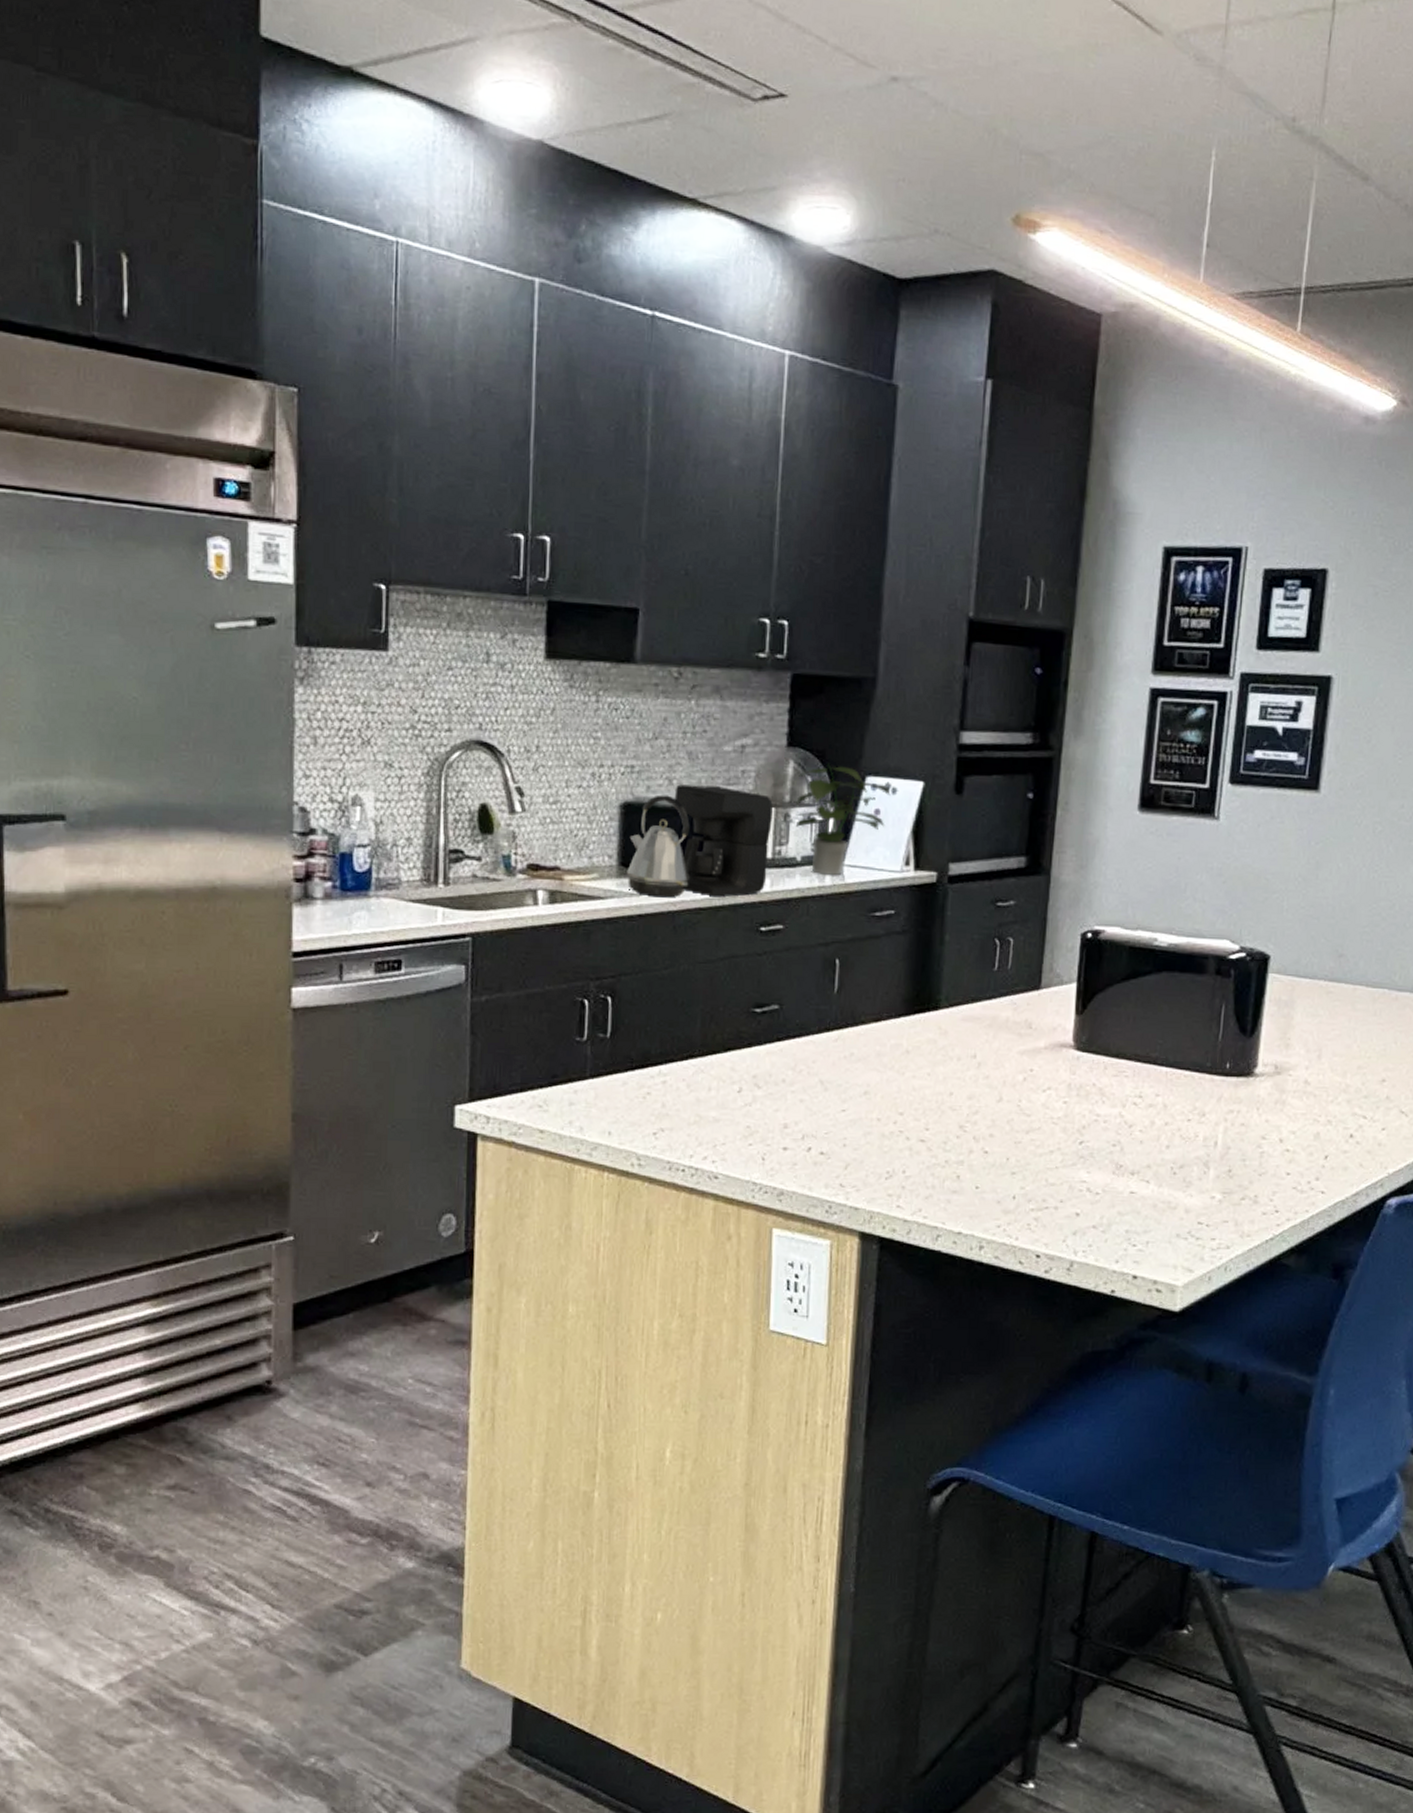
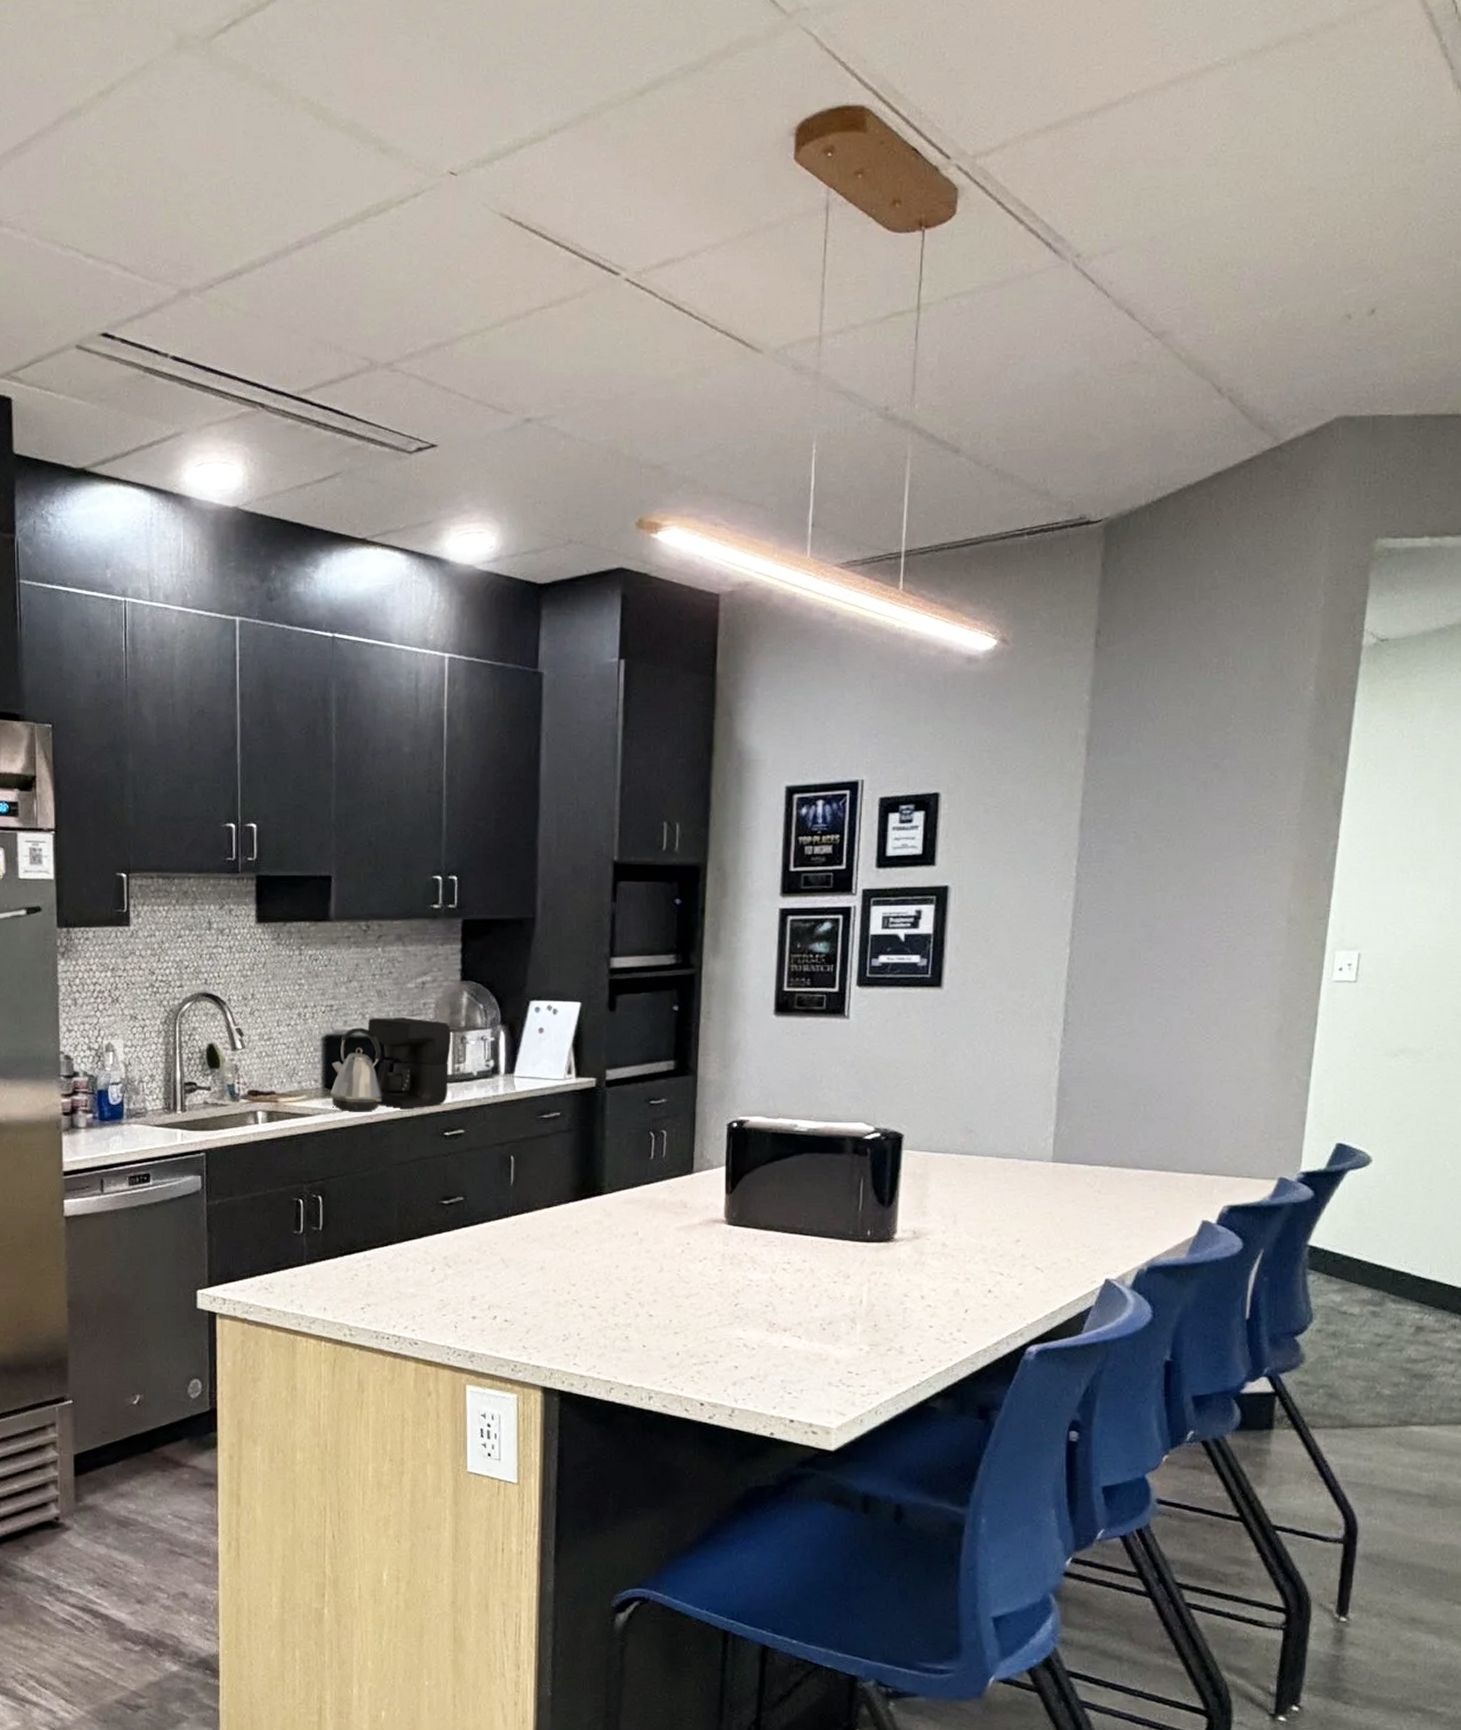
potted plant: present [796,764,891,876] -> none [471,993,552,1087]

